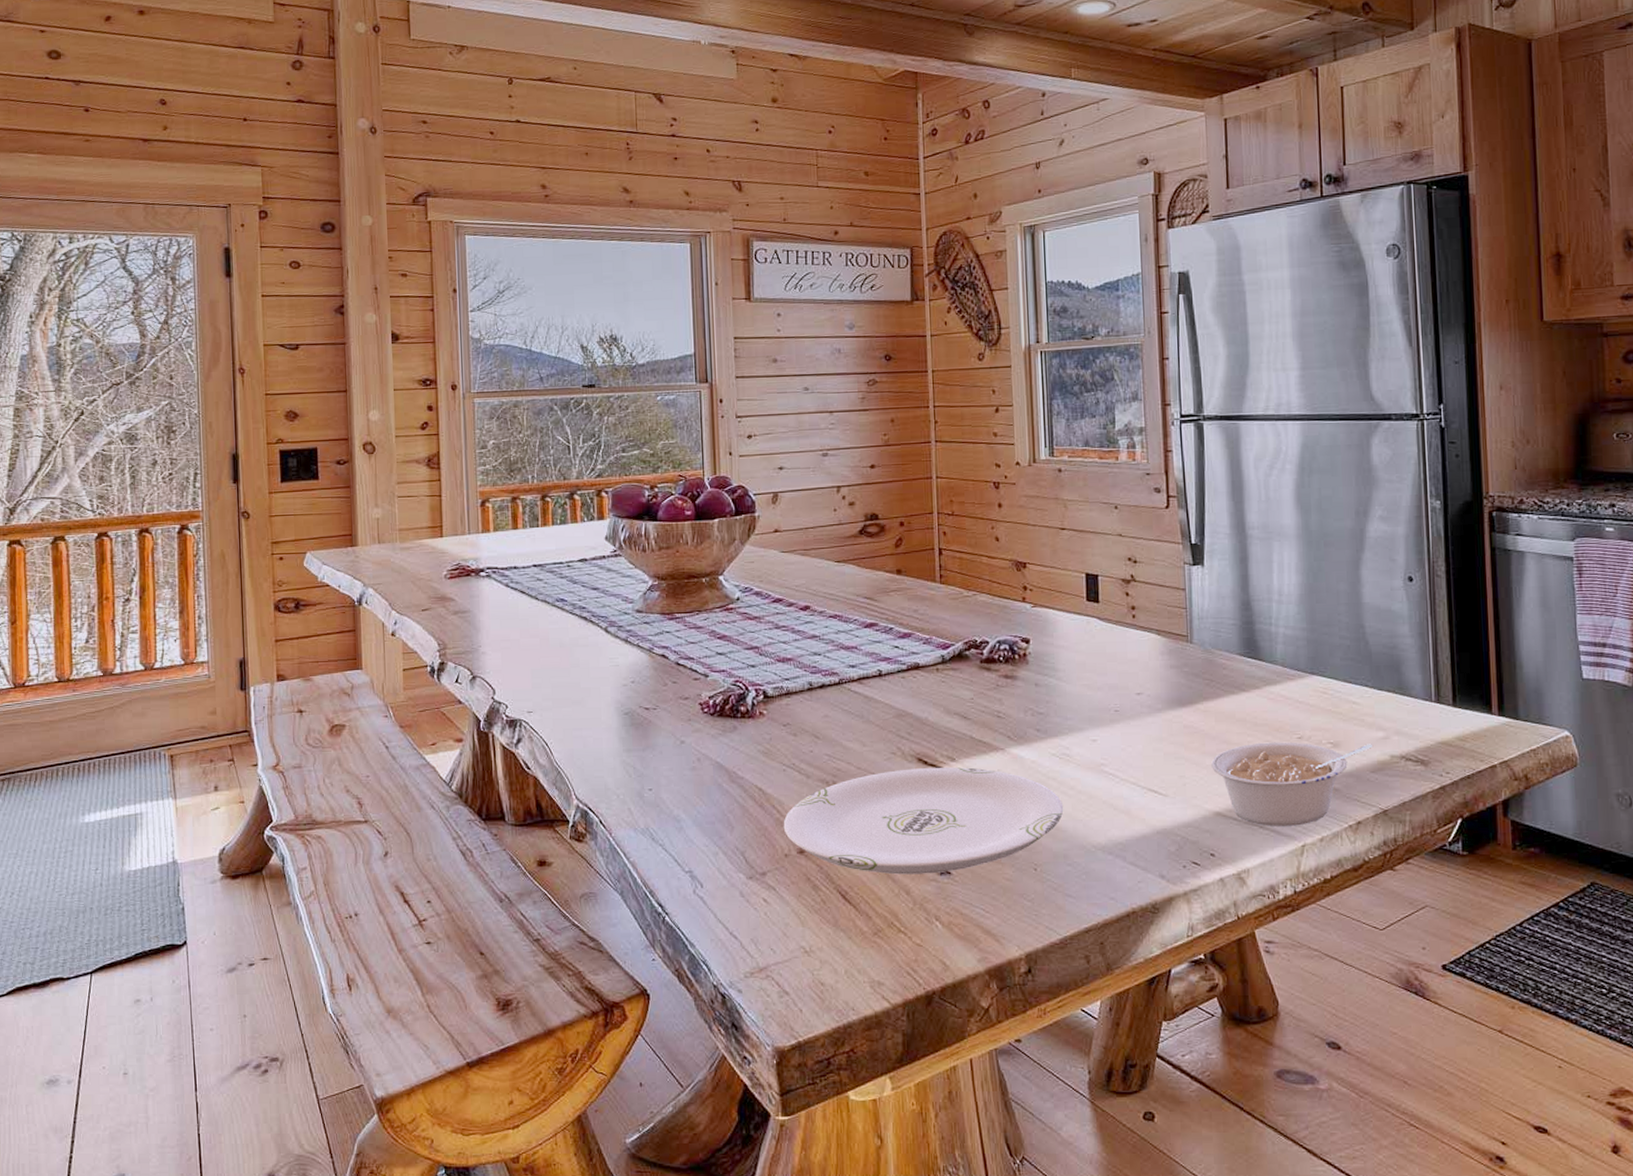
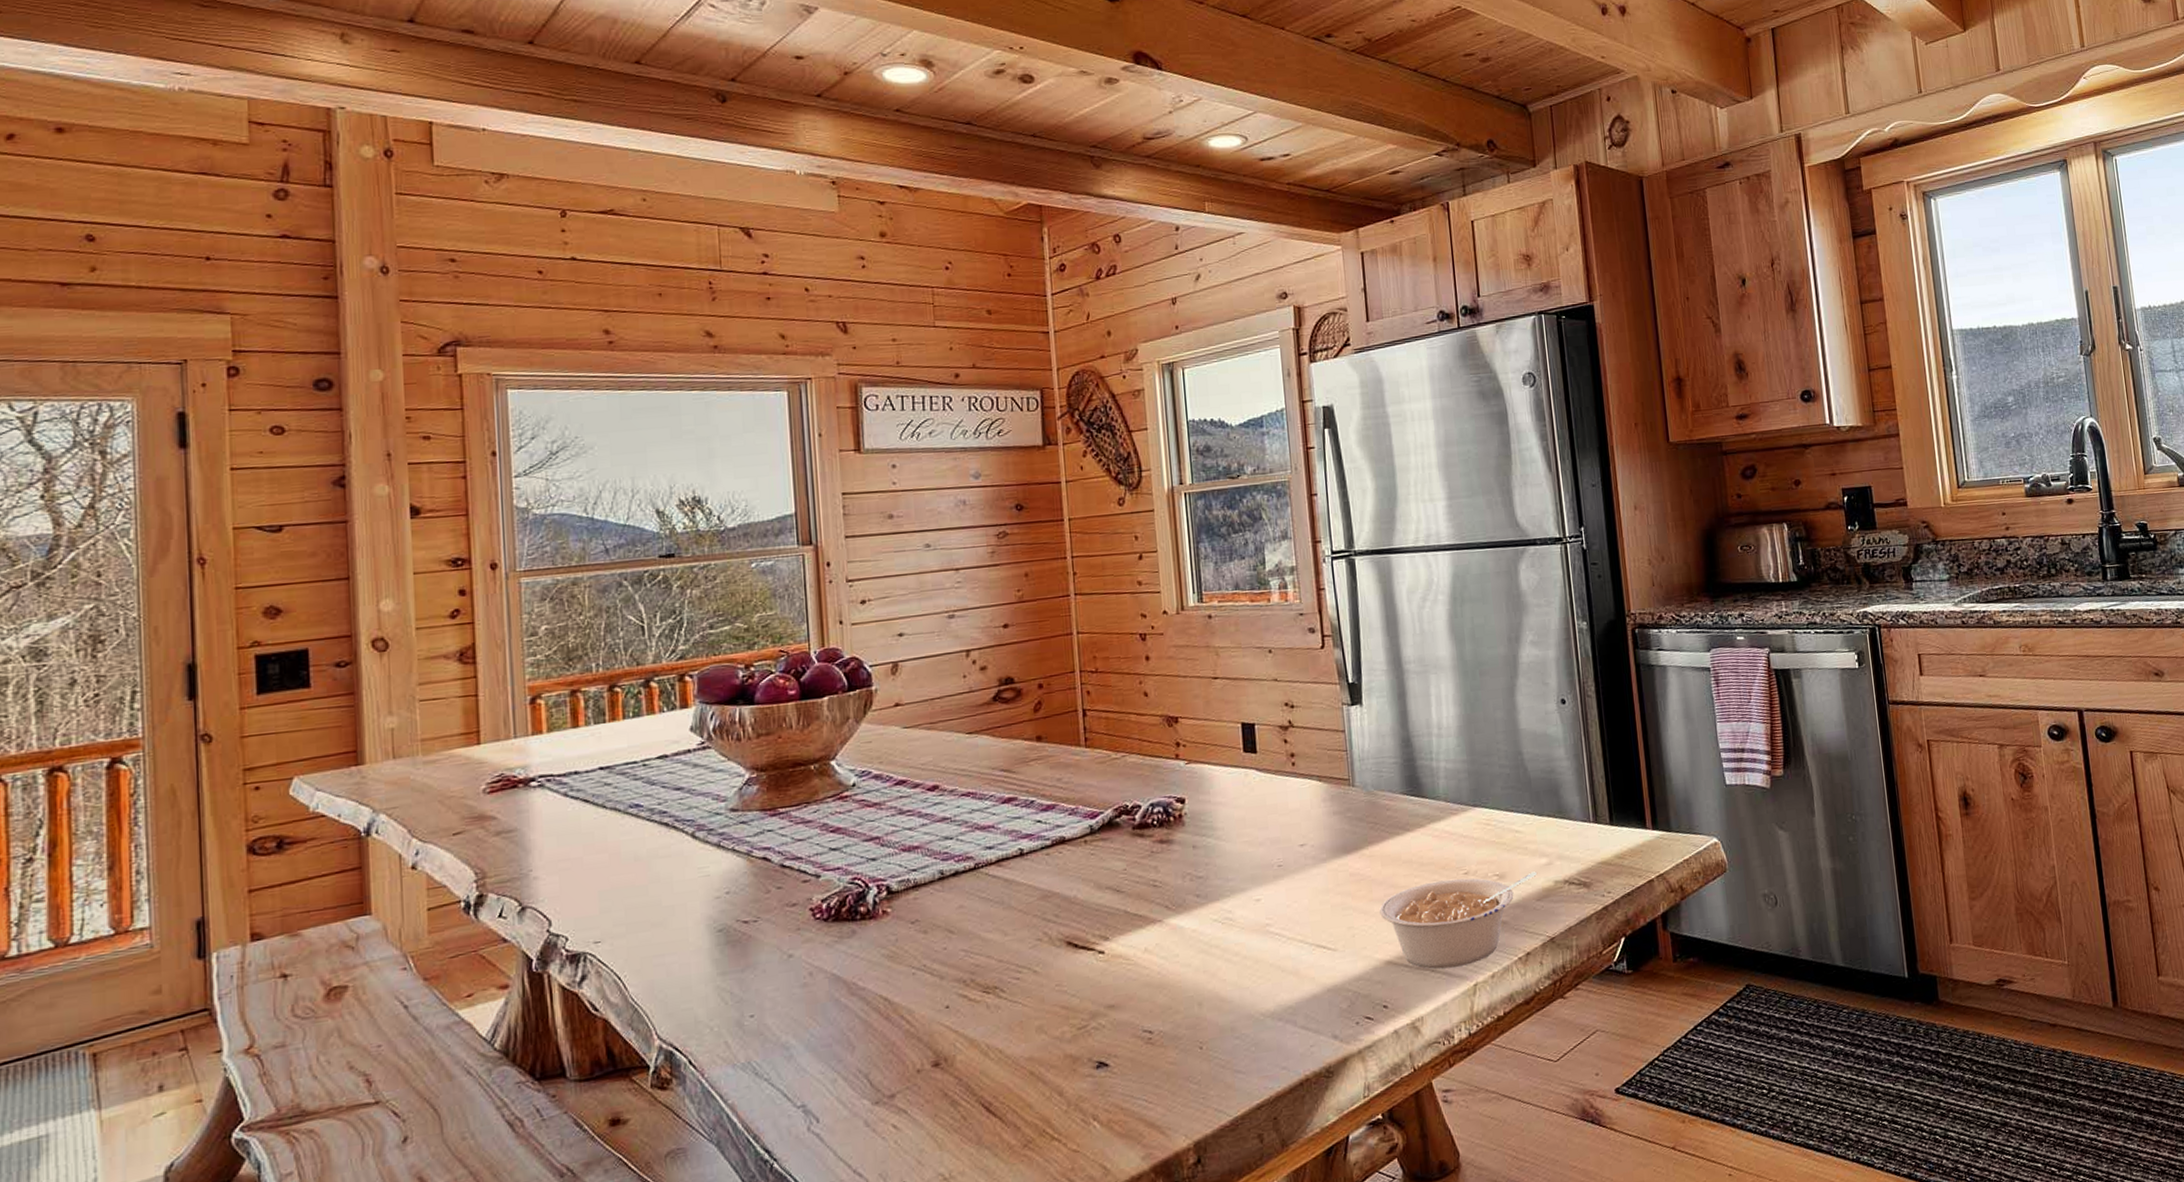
plate: present [783,767,1064,875] -> none [914,944,1229,1077]

